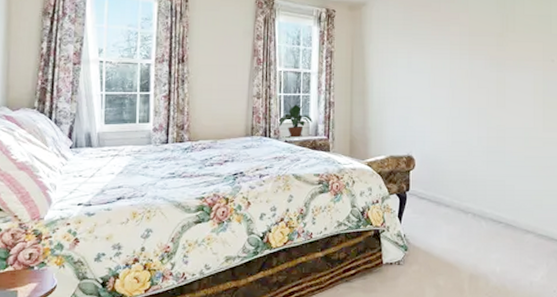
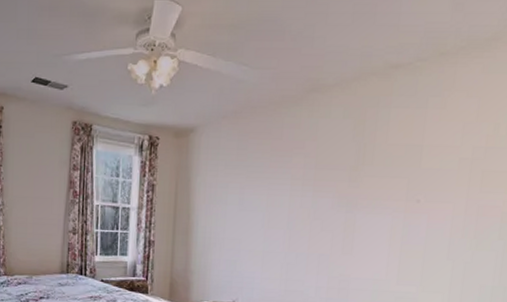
potted plant: present [277,101,312,138] -> none [93,238,130,278]

